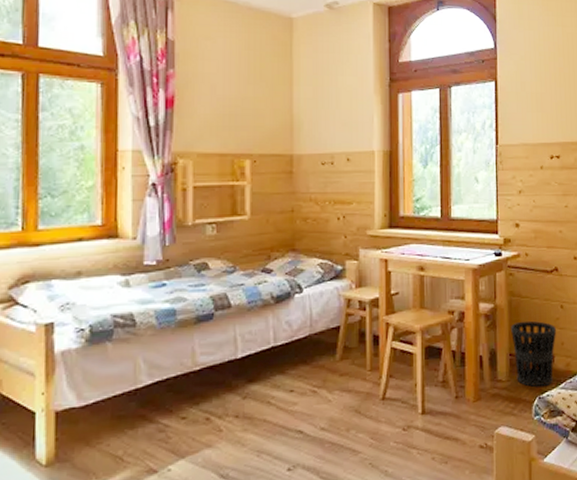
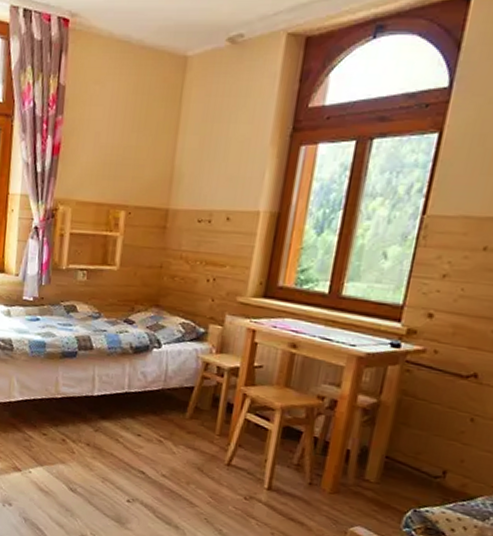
wastebasket: present [511,320,557,388] -> none [389,424,458,501]

